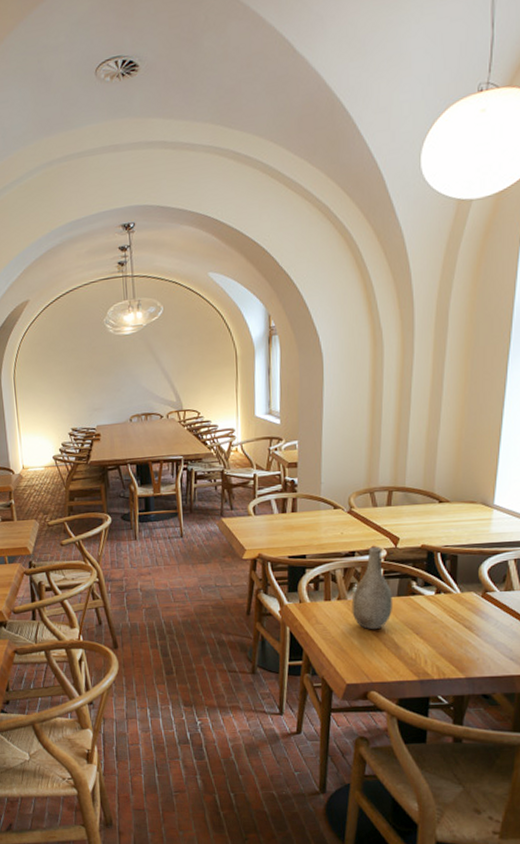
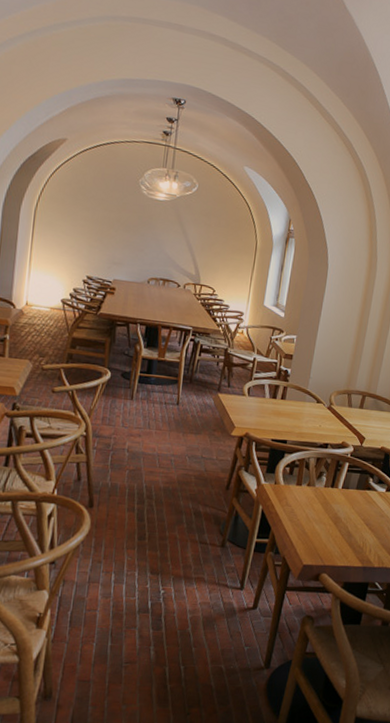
vase: present [351,546,393,629] -> none [317,442,353,517]

